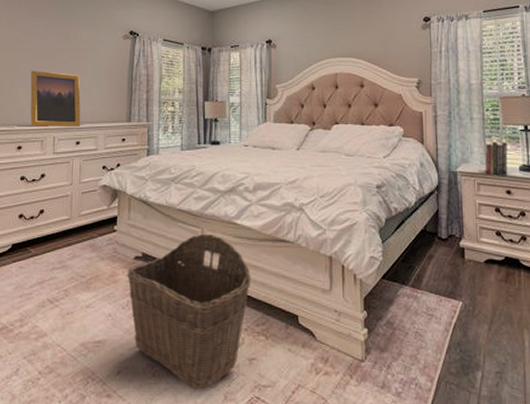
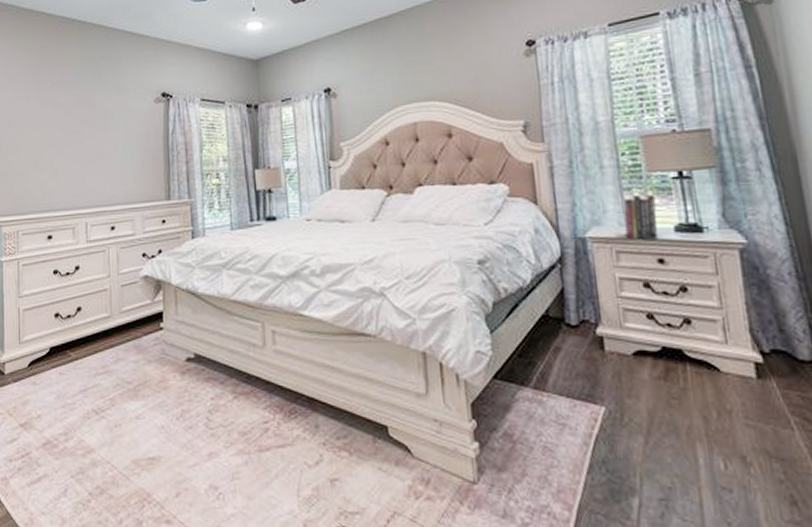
picture frame: present [30,70,81,127] -> none [56,147,115,213]
wicker basket: present [127,233,251,391] -> none [179,328,327,518]

